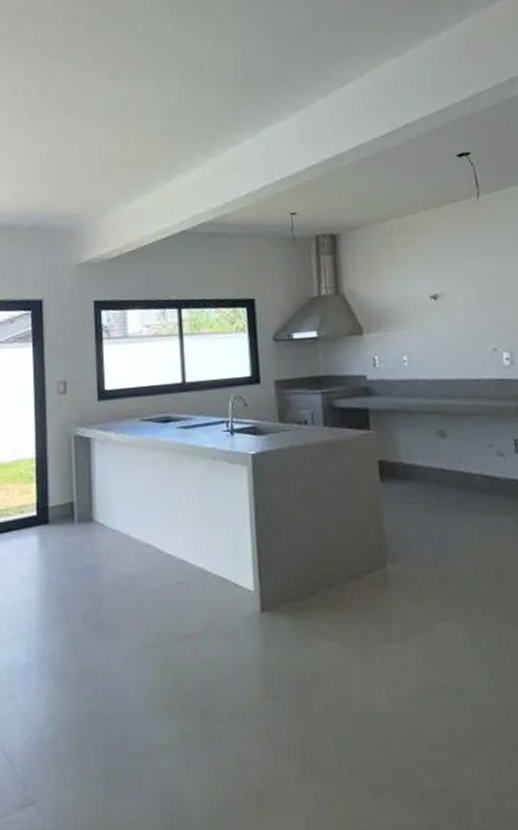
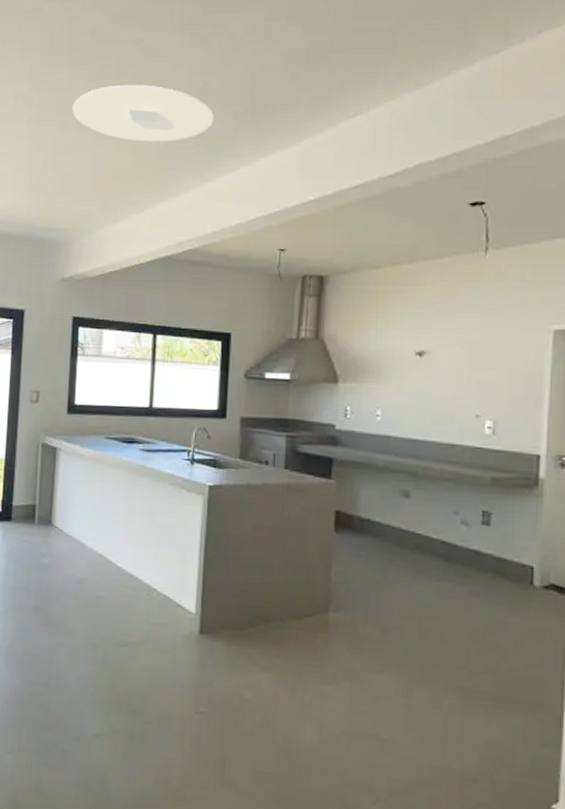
ceiling light: none [73,70,213,124] -> present [72,84,214,142]

